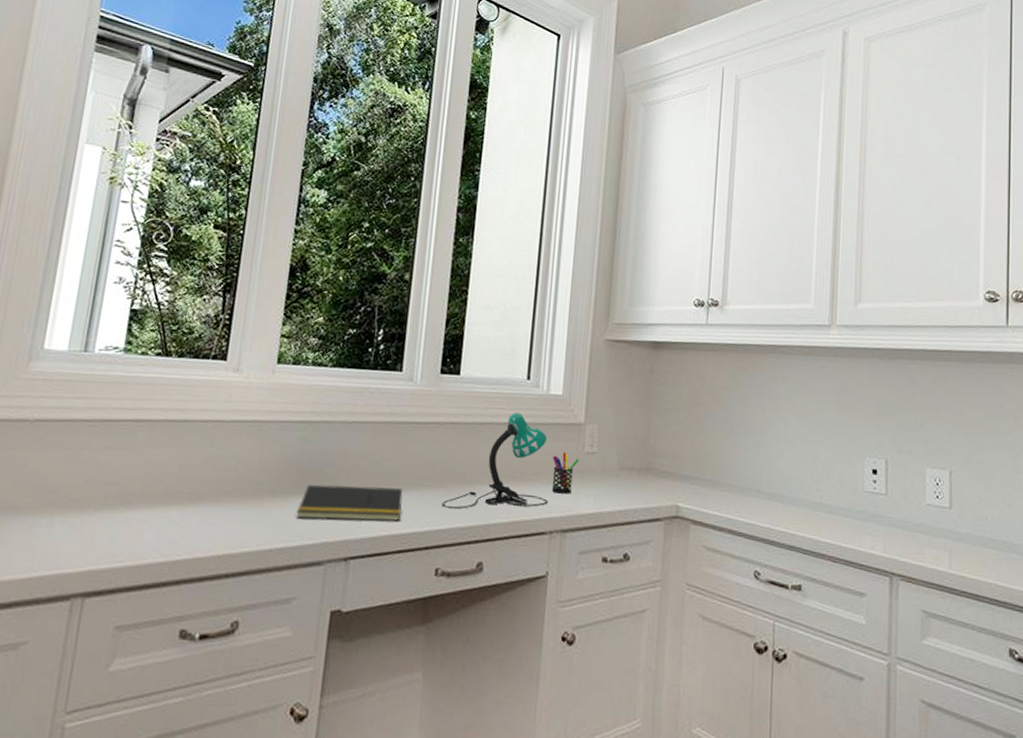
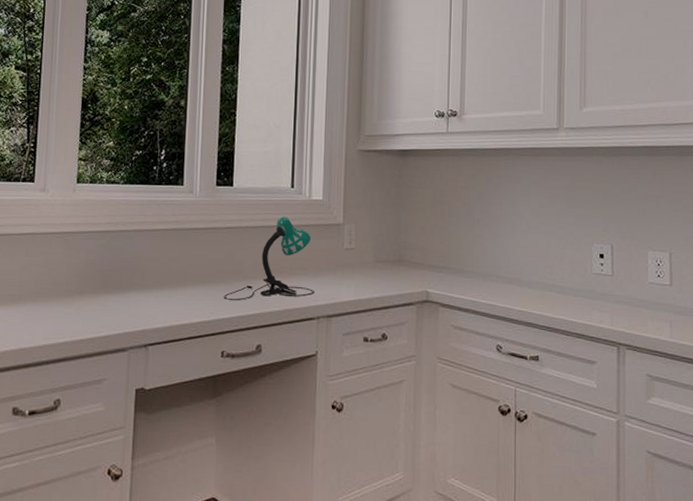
notepad: present [296,484,403,521] -> none [101,283,190,314]
pen holder: present [551,452,579,494] -> none [317,249,340,285]

